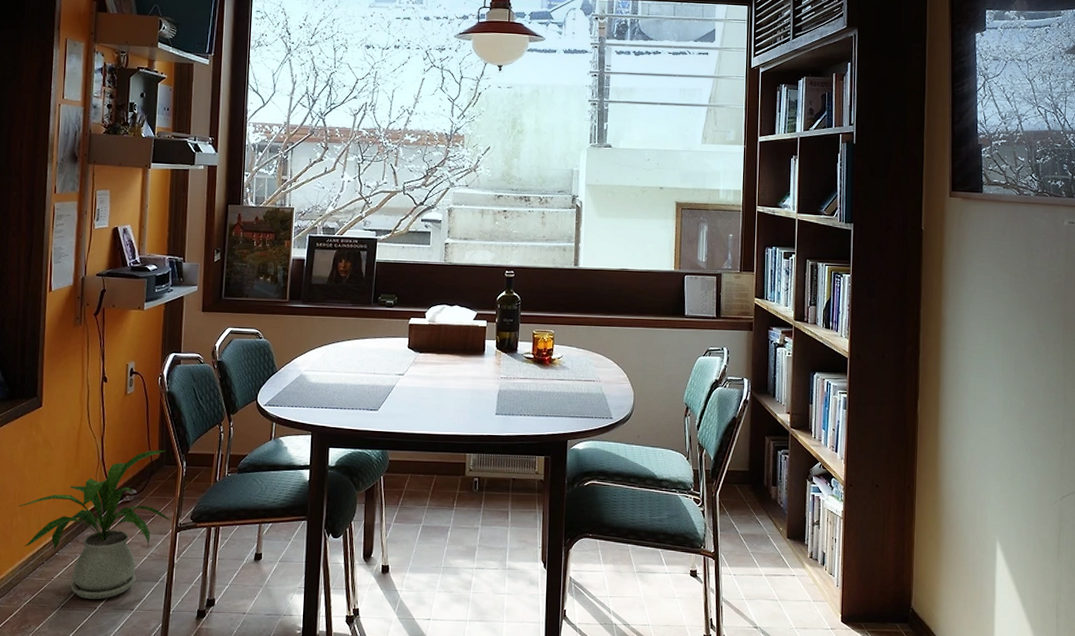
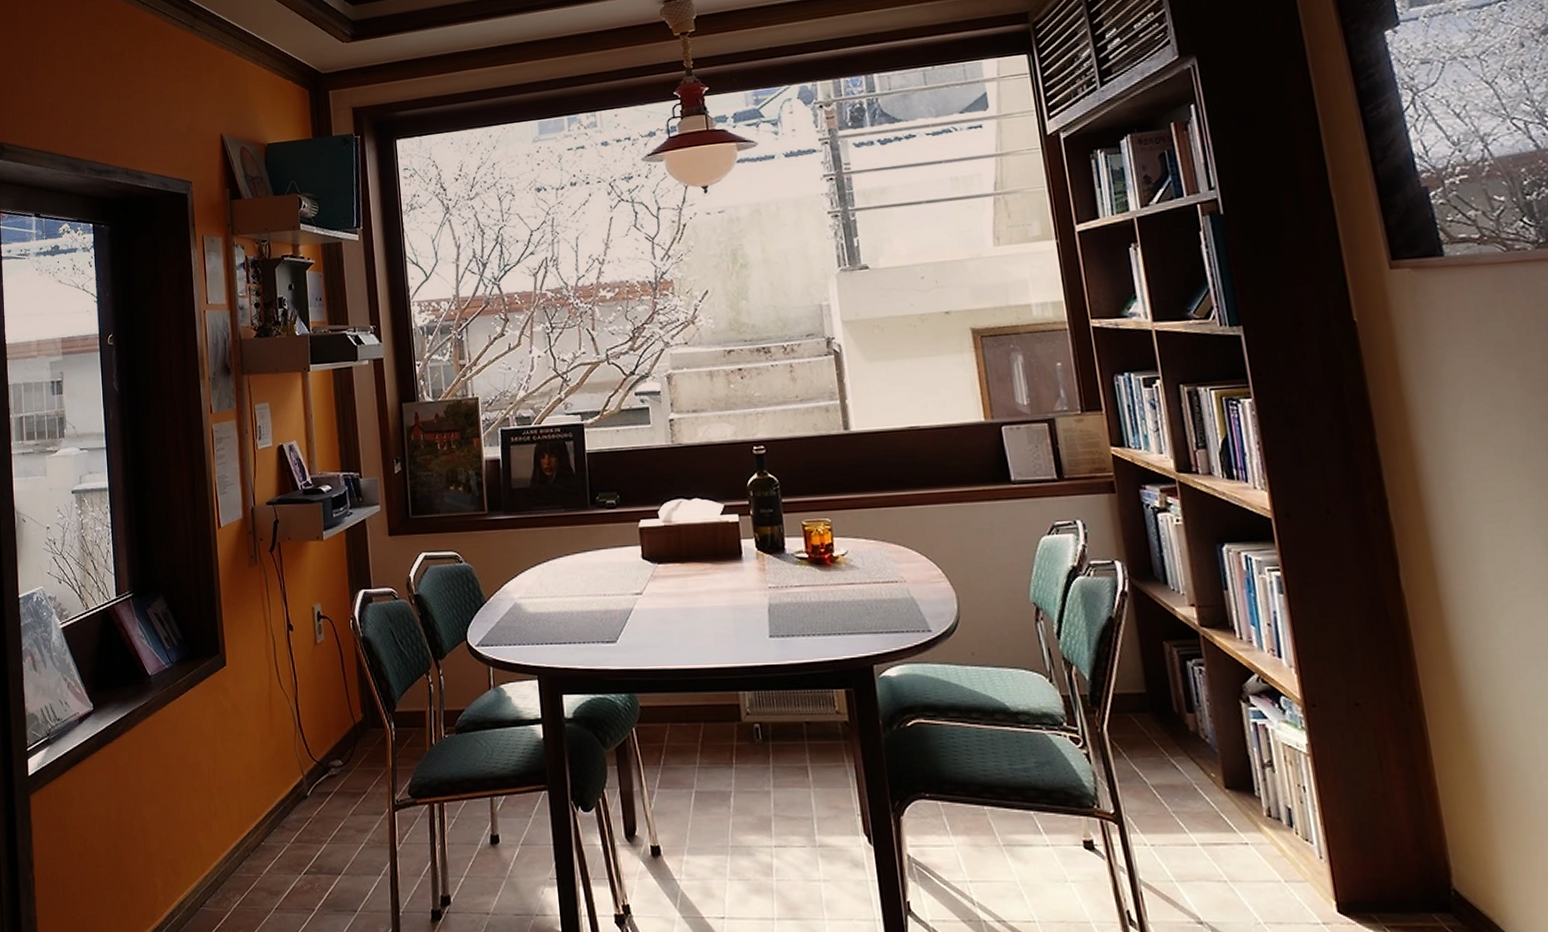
house plant: present [18,450,171,600] -> none [214,710,386,900]

